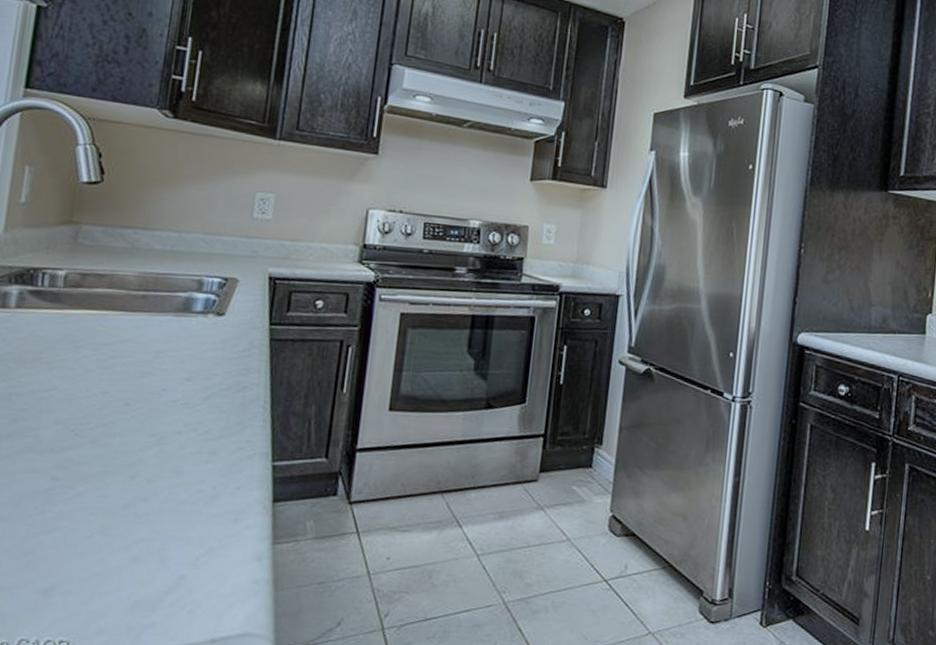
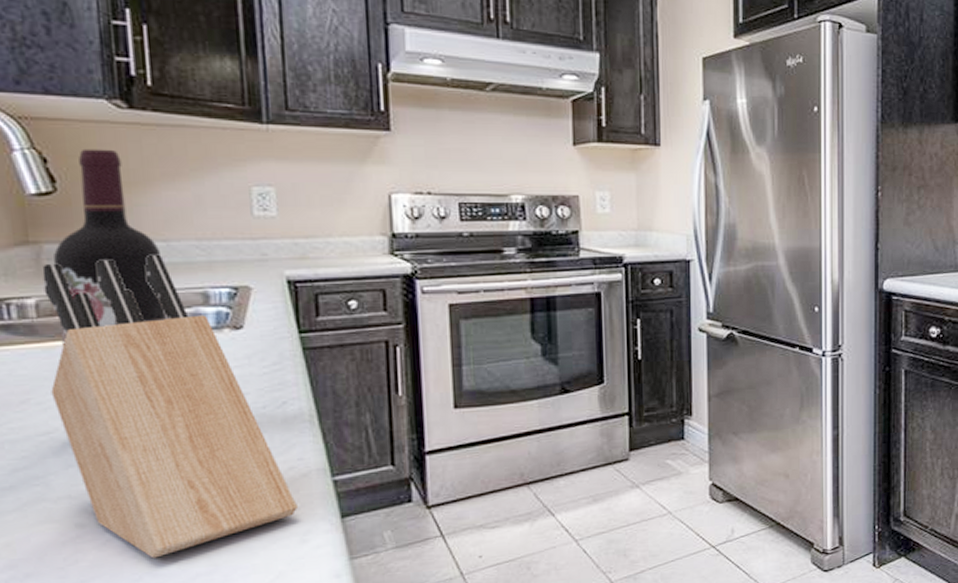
knife block: none [59,242,238,518] -> present [42,255,297,558]
wine bottle: none [77,148,173,315] -> present [53,149,167,347]

